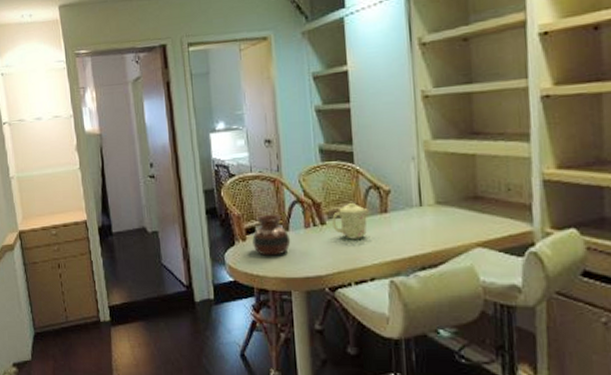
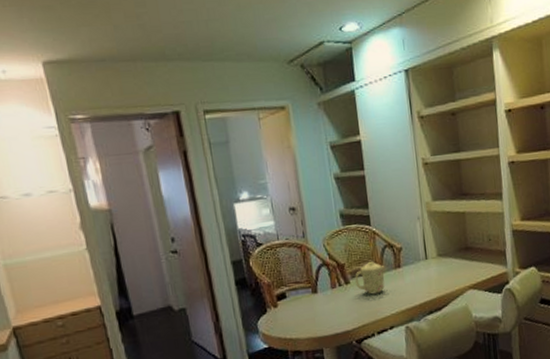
vase: present [252,214,291,256] -> none [283,278,320,319]

